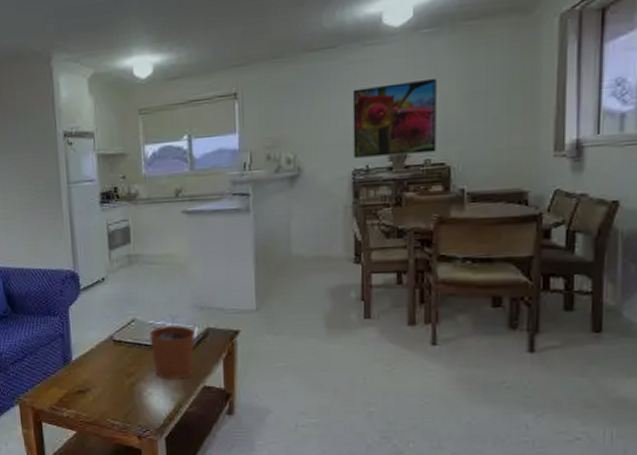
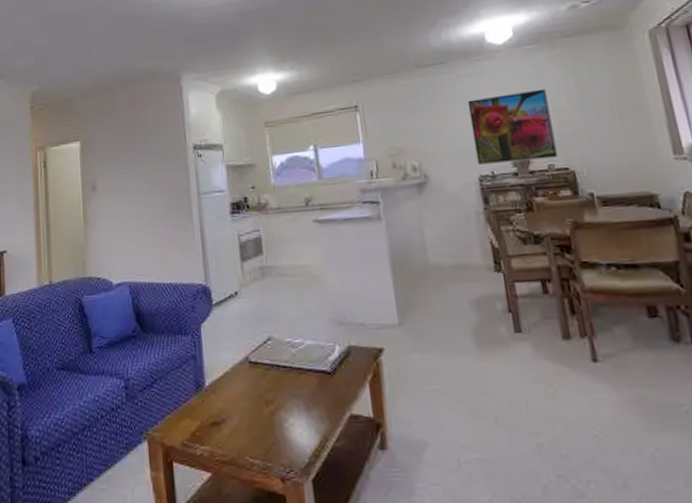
plant pot: present [149,315,195,380] -> none [287,332,338,408]

